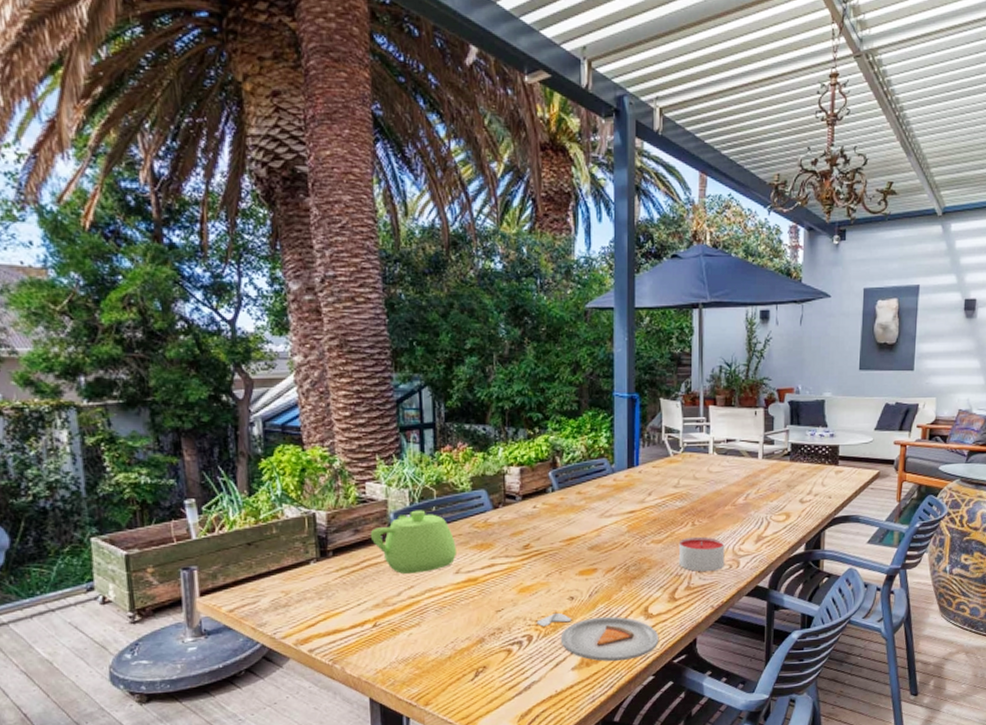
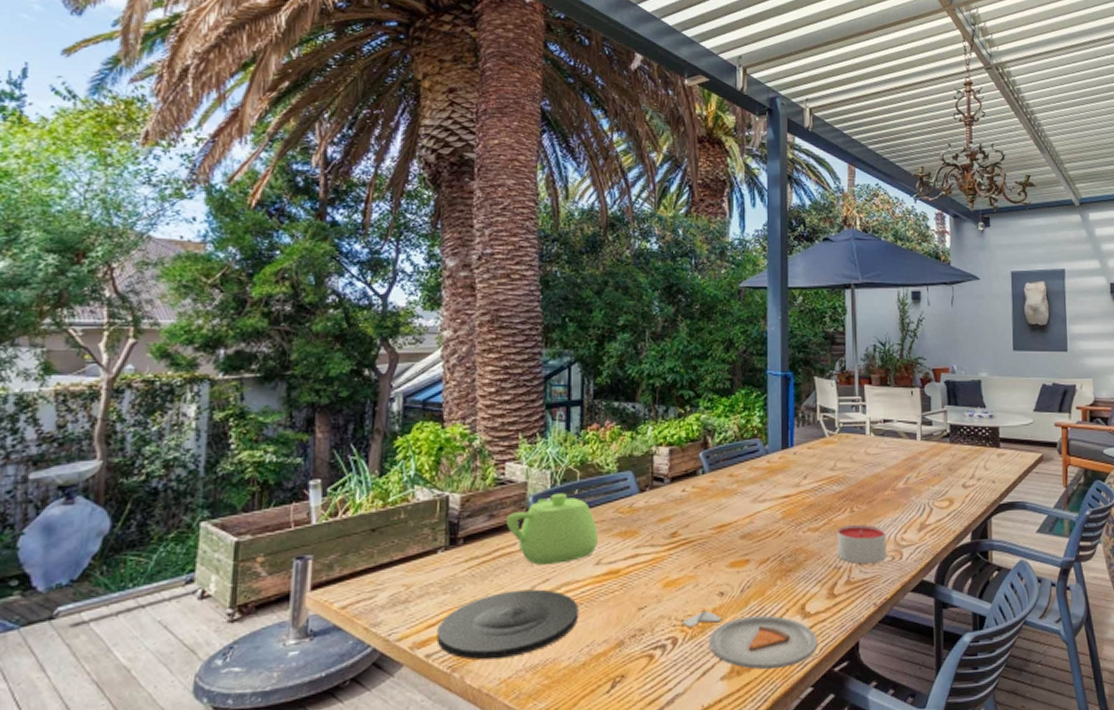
plate: none [316,594,443,654] -> present [436,589,579,661]

